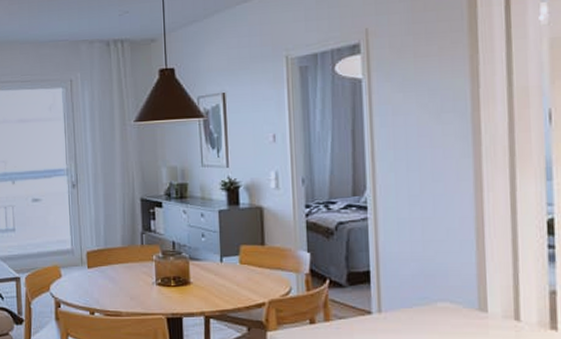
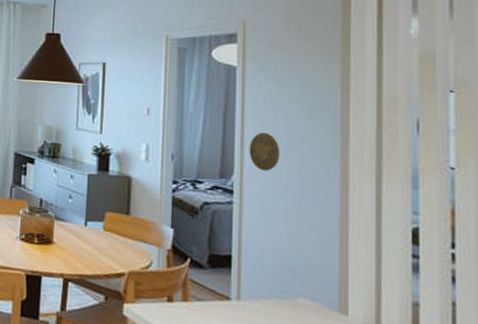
decorative plate: none [380,143,412,183] -> present [249,132,280,171]

